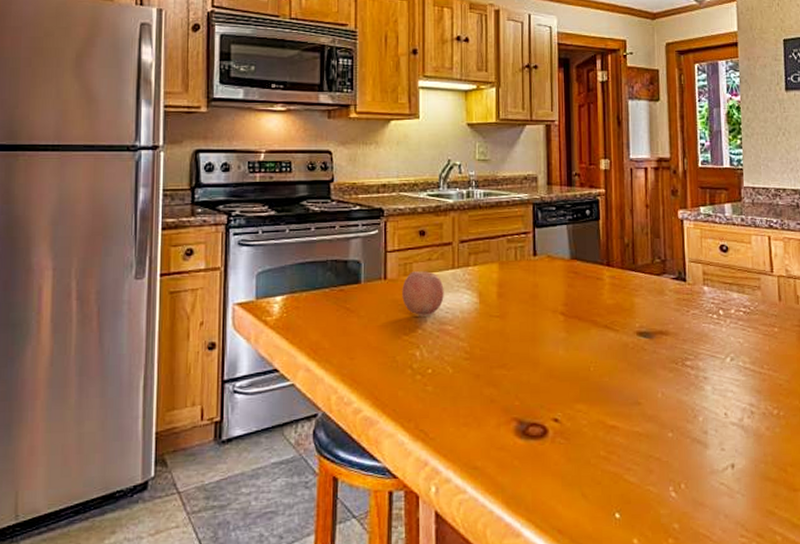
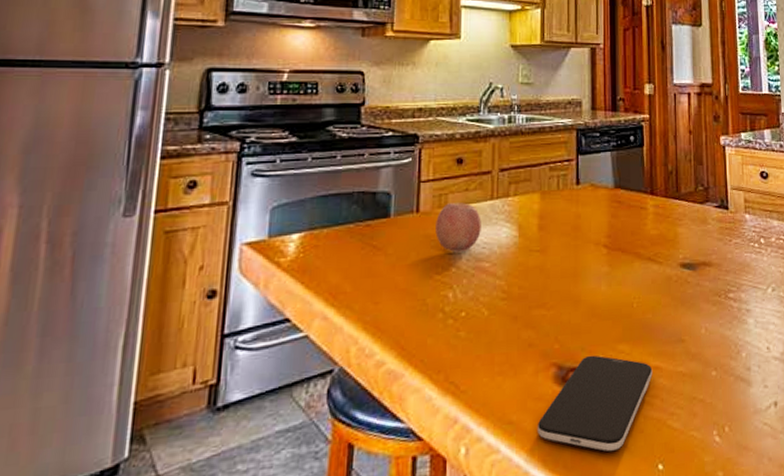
smartphone: none [500,412,610,500] -> present [537,355,653,453]

